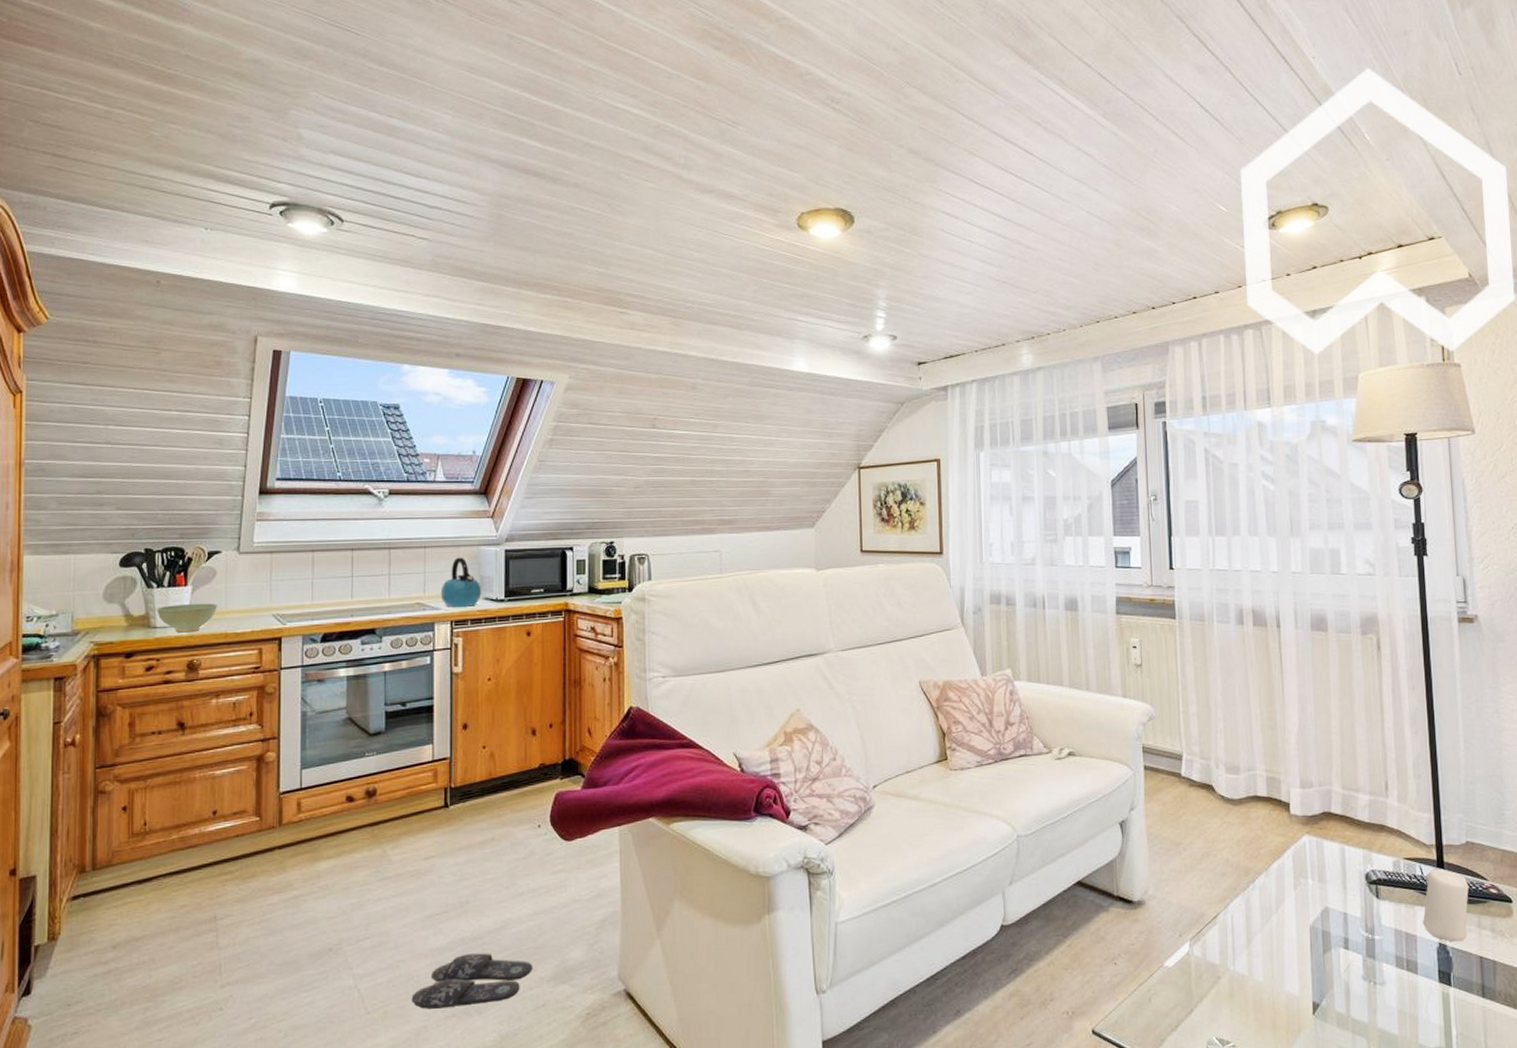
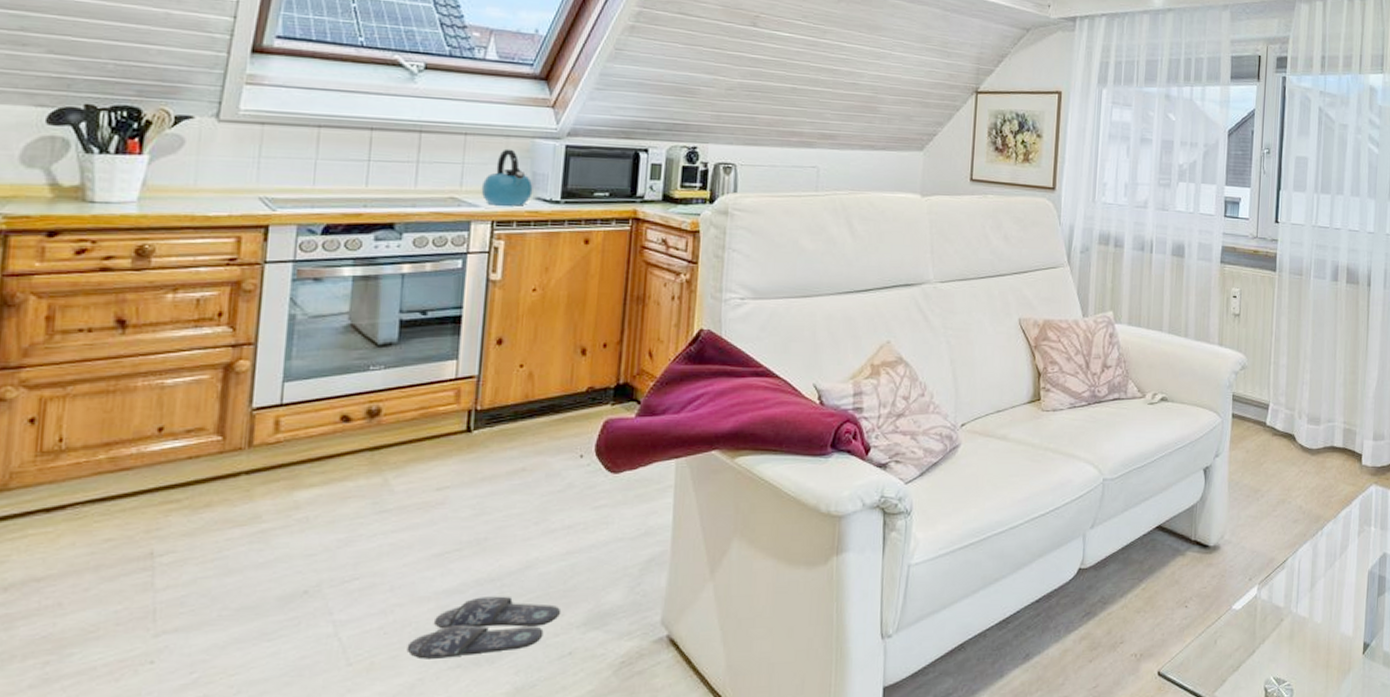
bowl: present [157,603,218,633] -> none [96,176,184,212]

